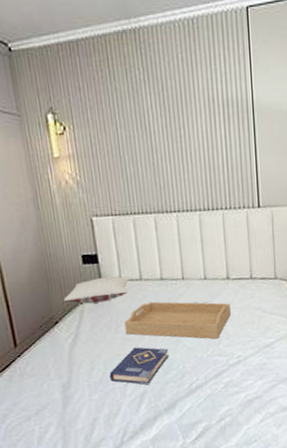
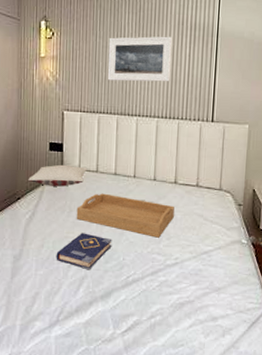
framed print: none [131,117,208,176] -> present [107,36,173,82]

